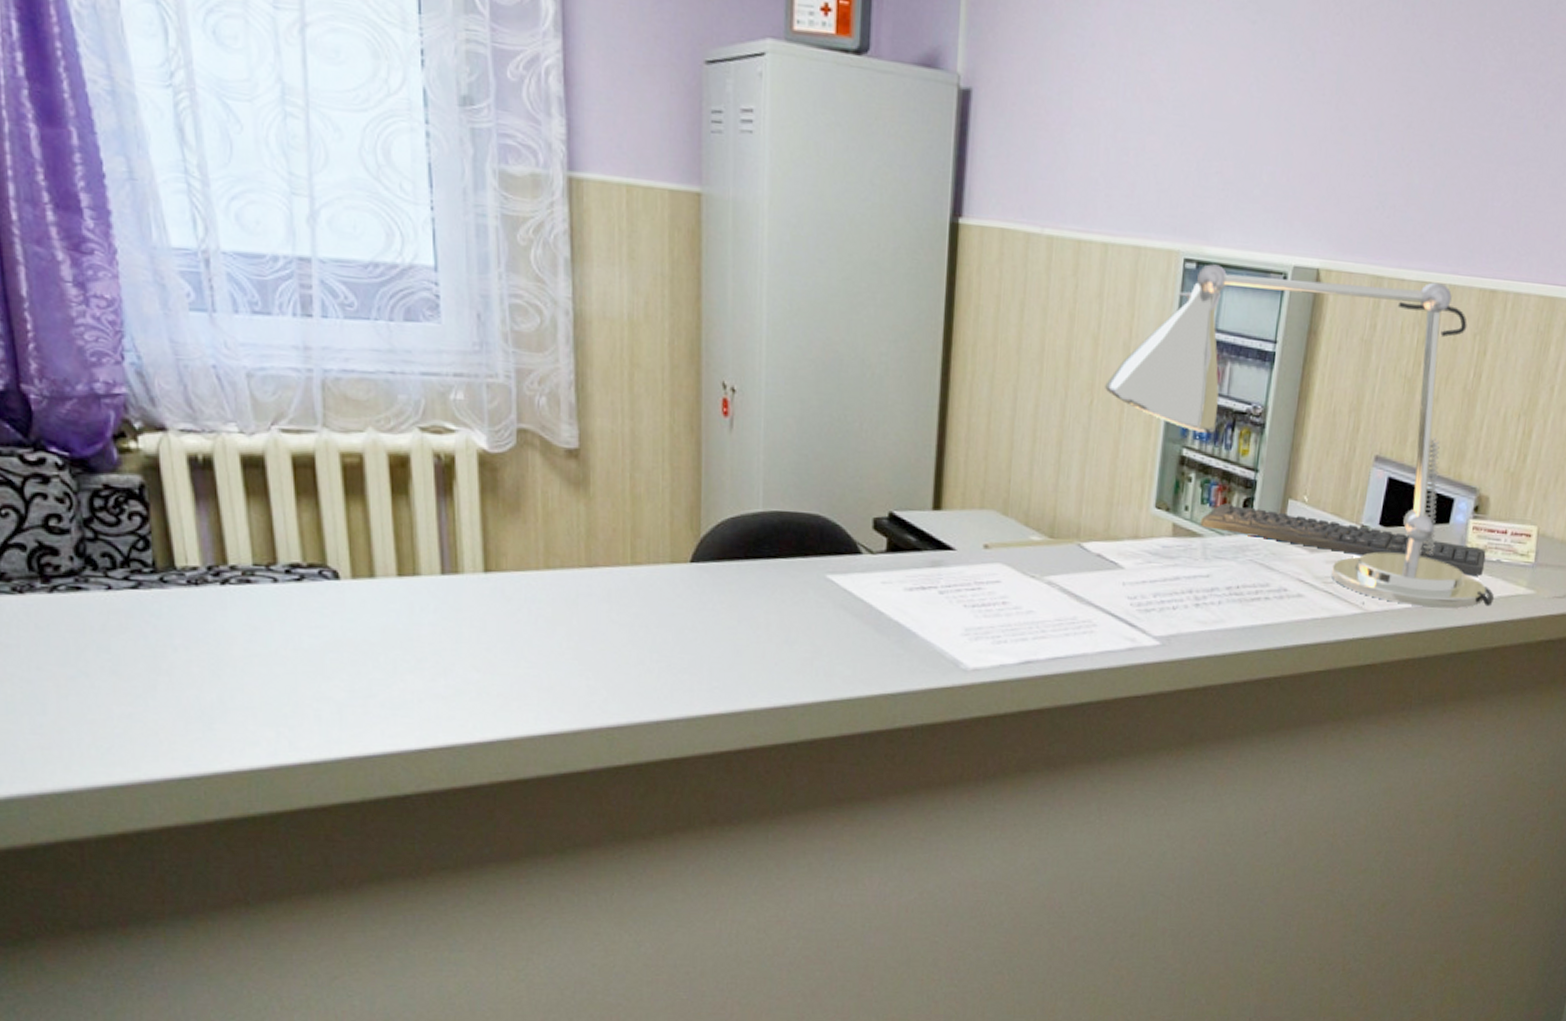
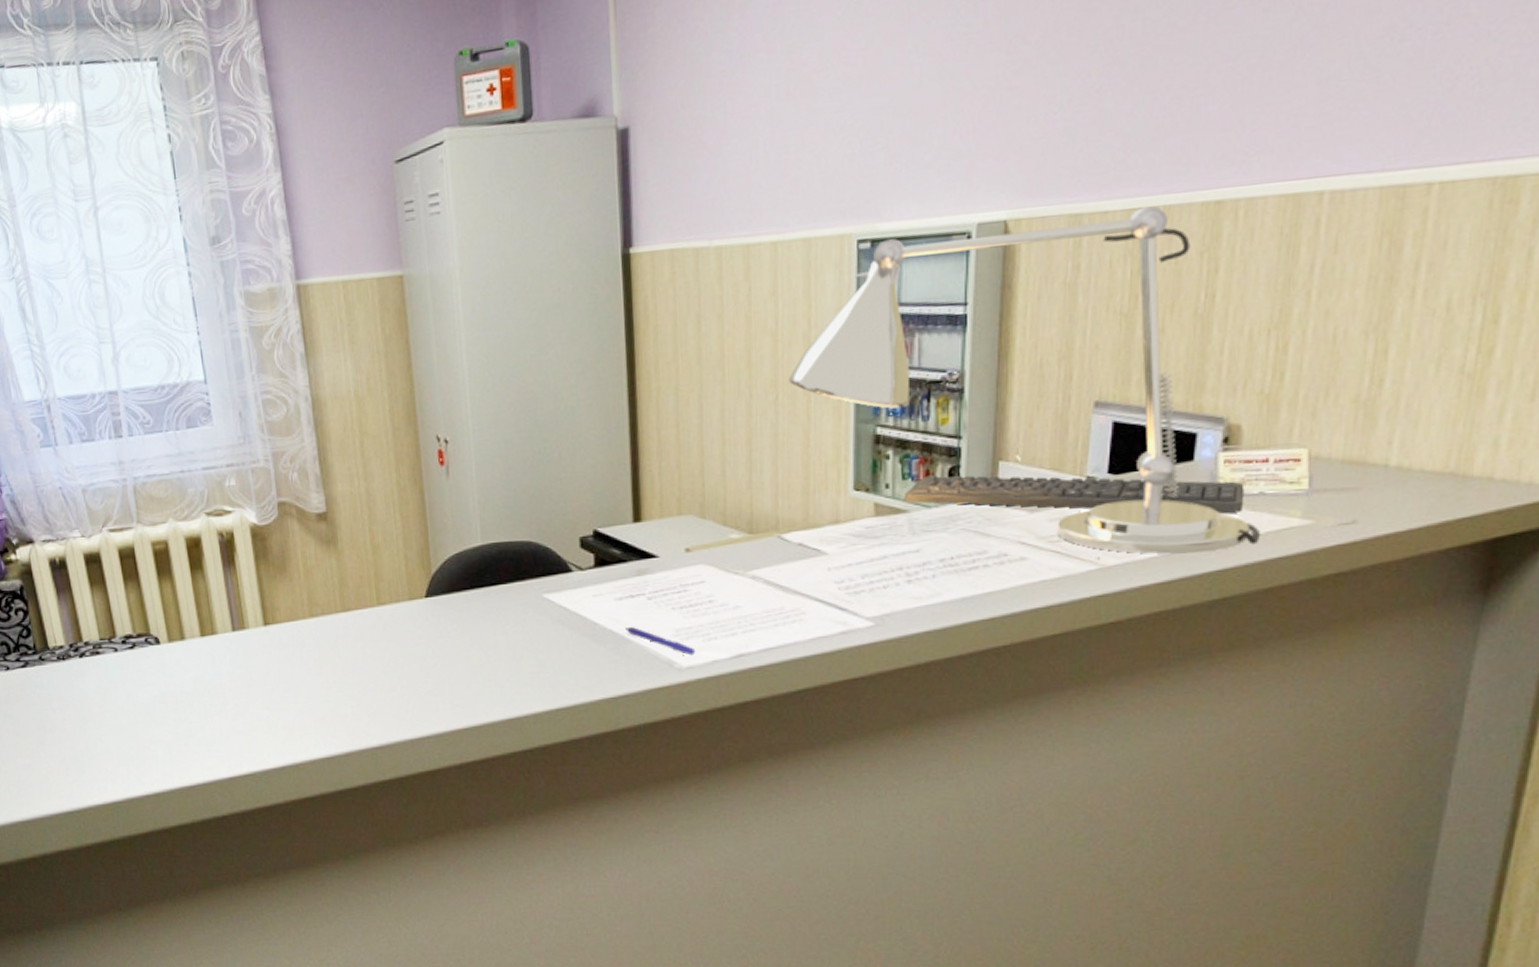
pen: none [913,621,984,658] -> present [625,627,696,656]

